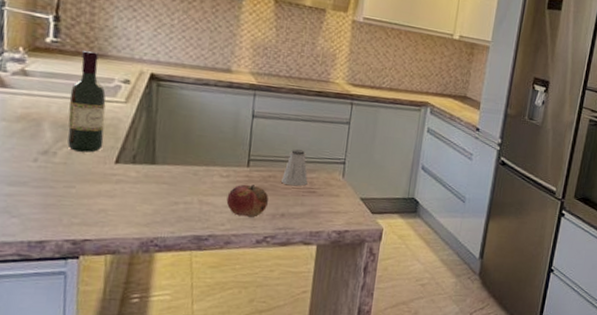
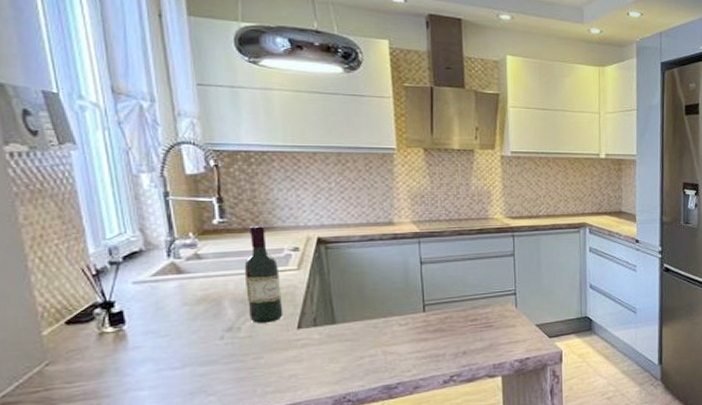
fruit: present [226,184,269,217] -> none [409,328,450,361]
saltshaker: present [282,149,308,186] -> none [458,288,483,324]

